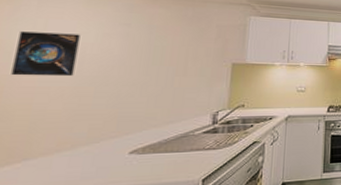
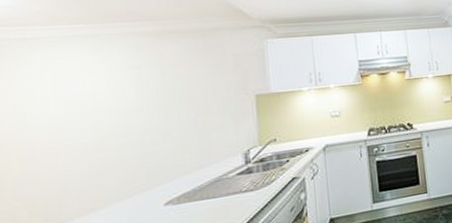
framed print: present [11,31,81,77] -> none [30,84,93,137]

